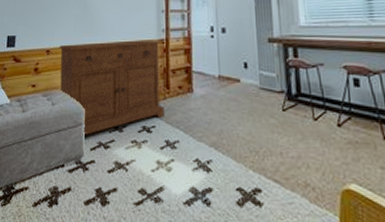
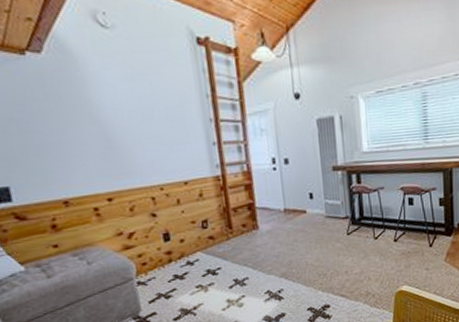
sideboard: present [59,40,164,136] -> none [81,177,230,291]

